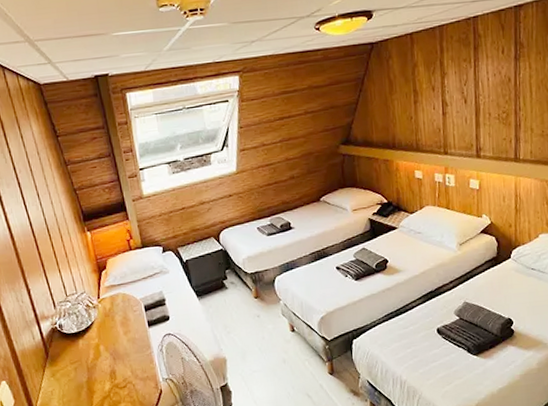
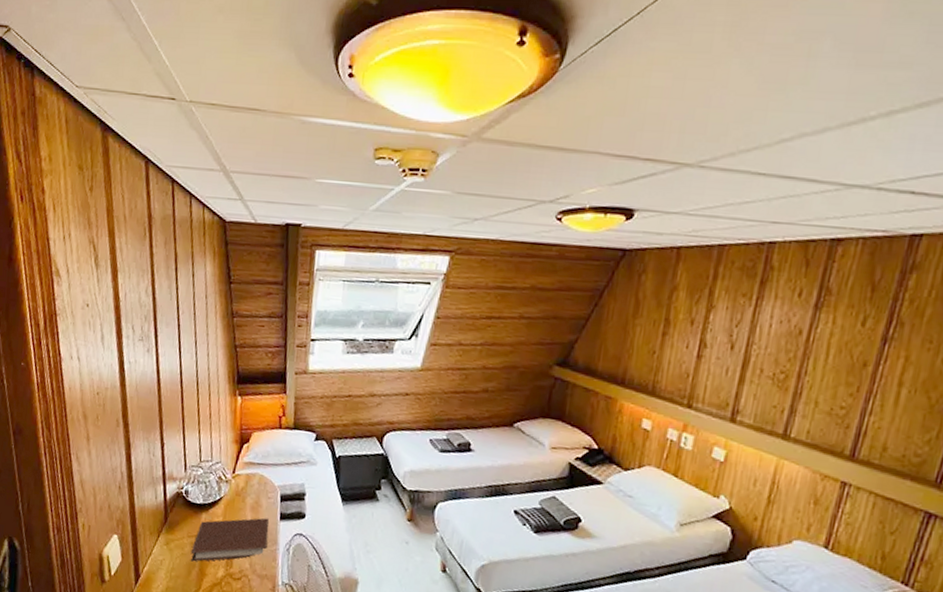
notebook: none [76,328,143,384] -> present [191,518,269,562]

